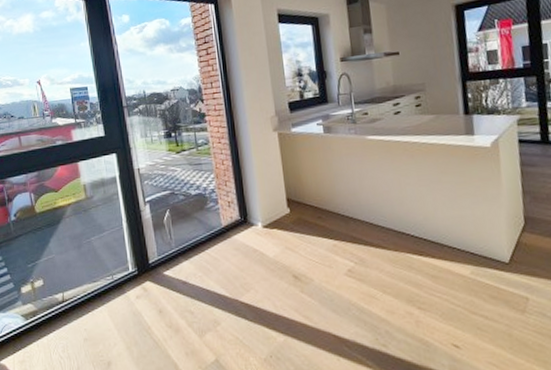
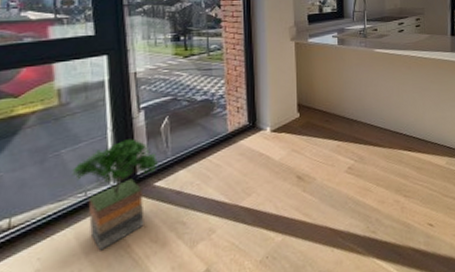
potted tree: none [100,230,165,329] -> present [72,138,158,251]

